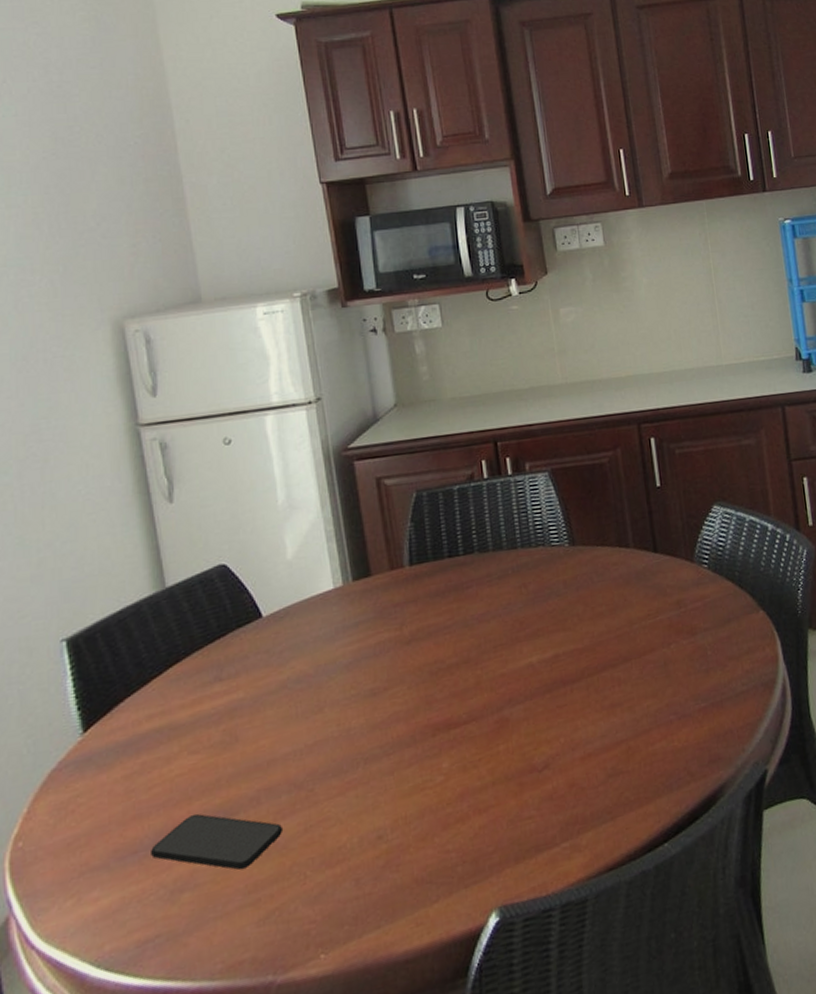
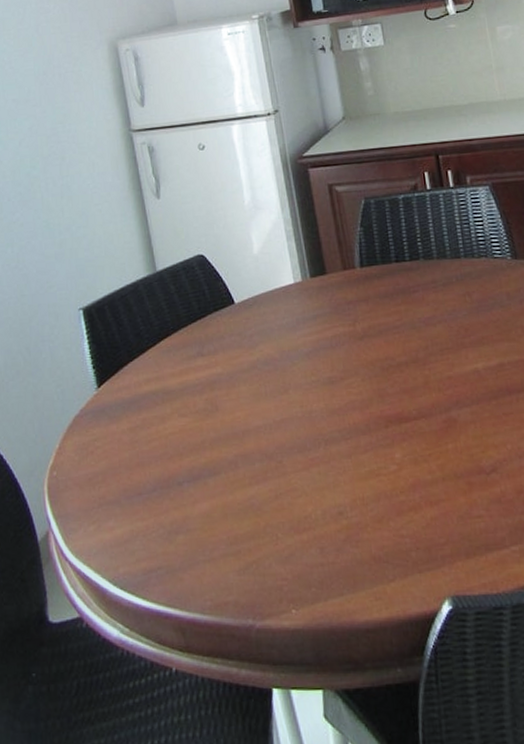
smartphone: present [151,813,282,870] -> none [152,468,257,522]

